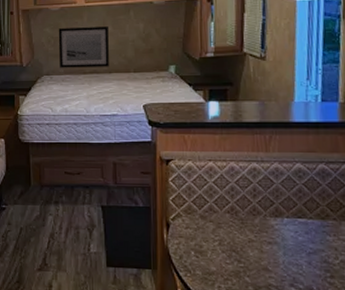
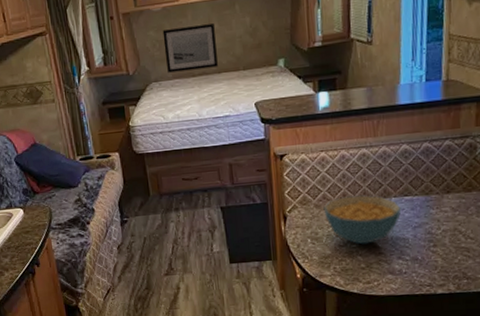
cereal bowl: none [209,211,295,265] -> present [323,195,402,245]

